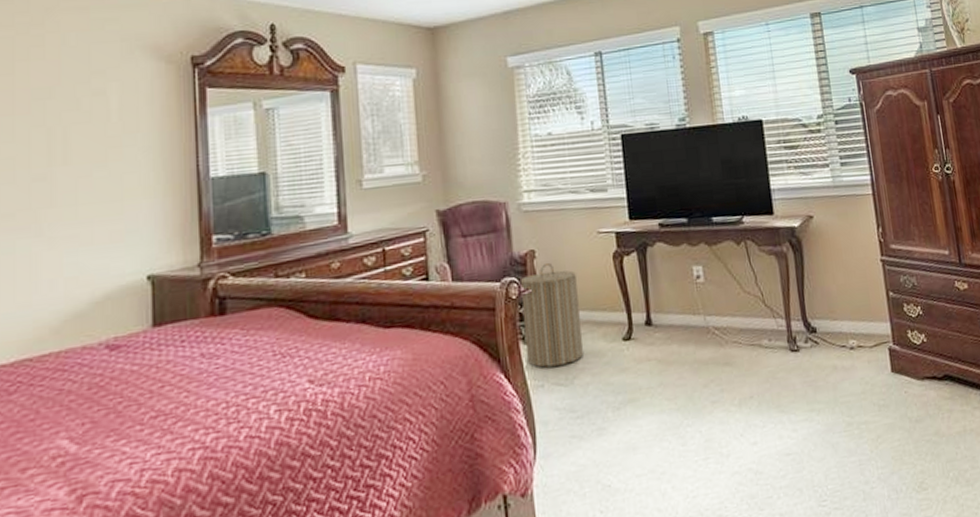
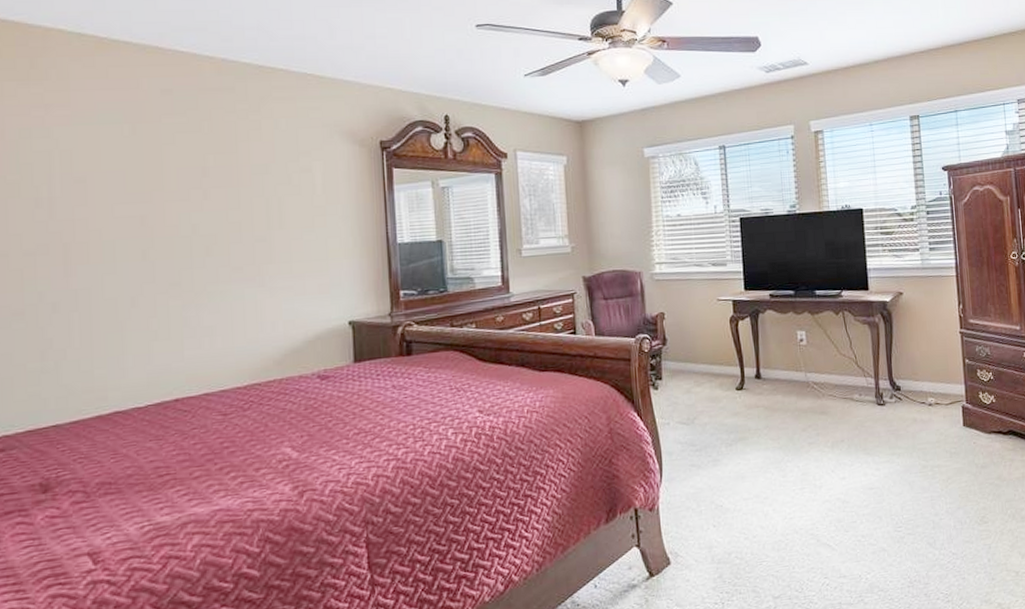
laundry hamper: present [520,262,583,368] -> none [651,323,703,409]

